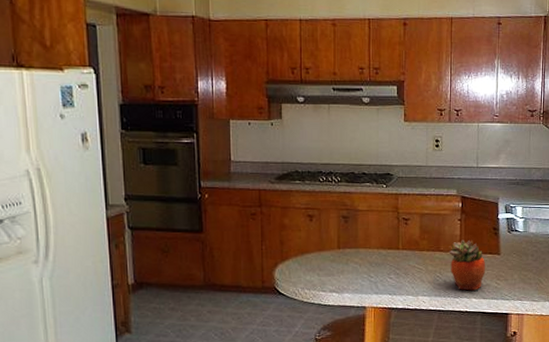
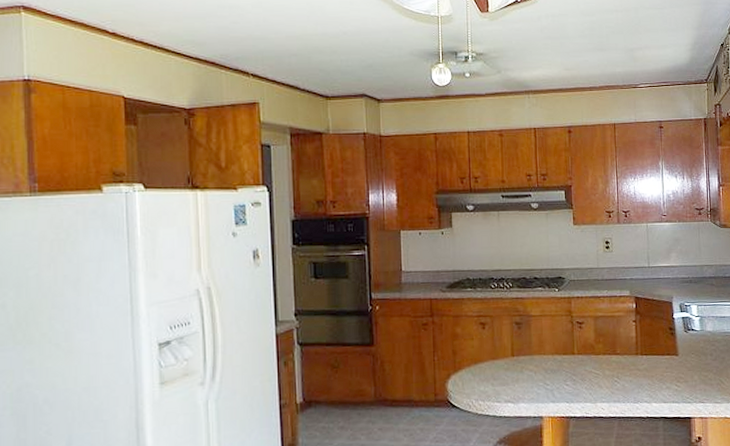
succulent planter: present [449,239,486,291] -> none [625,341,665,395]

